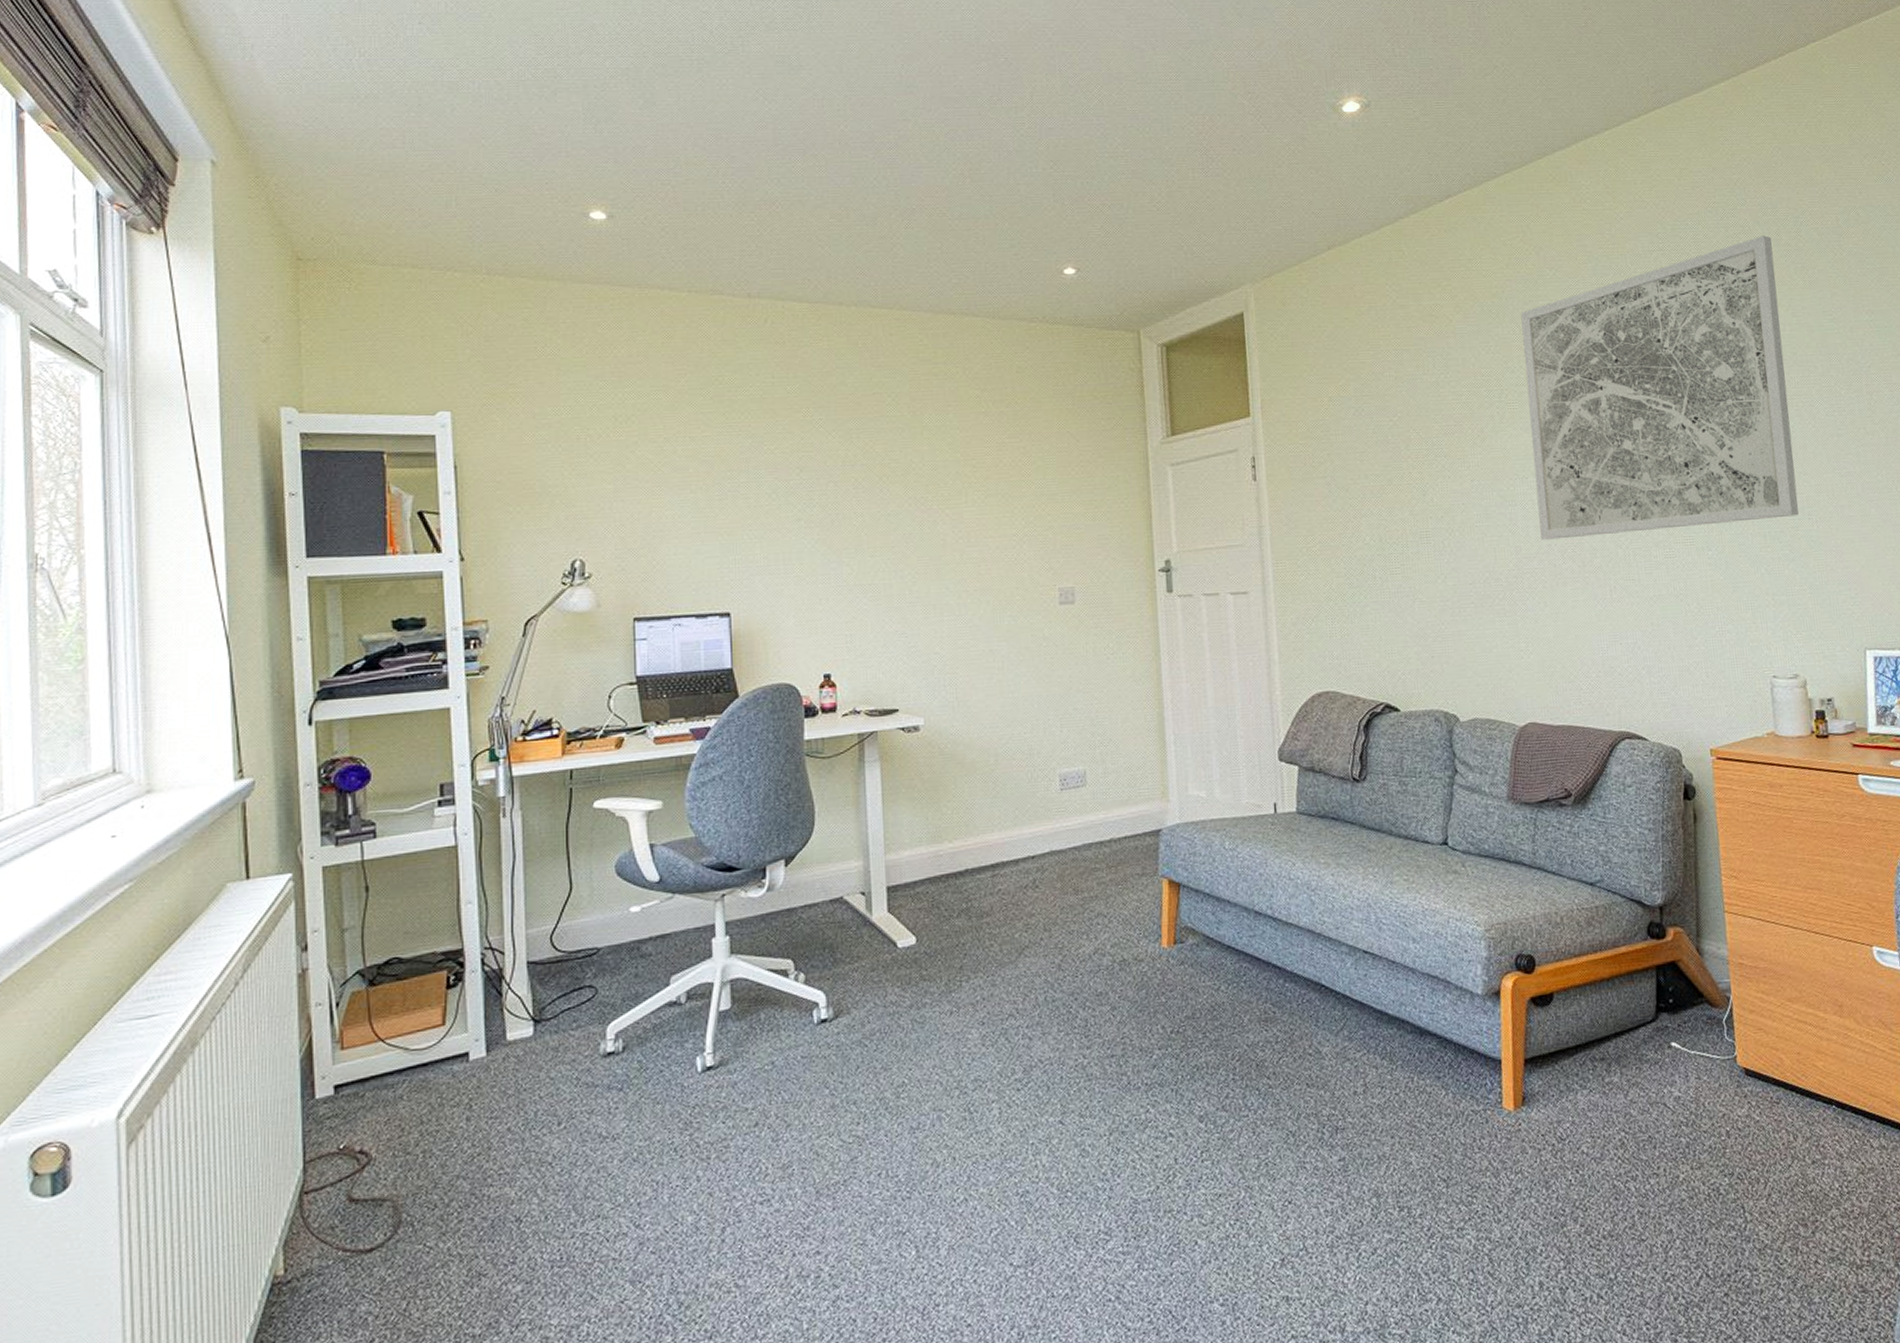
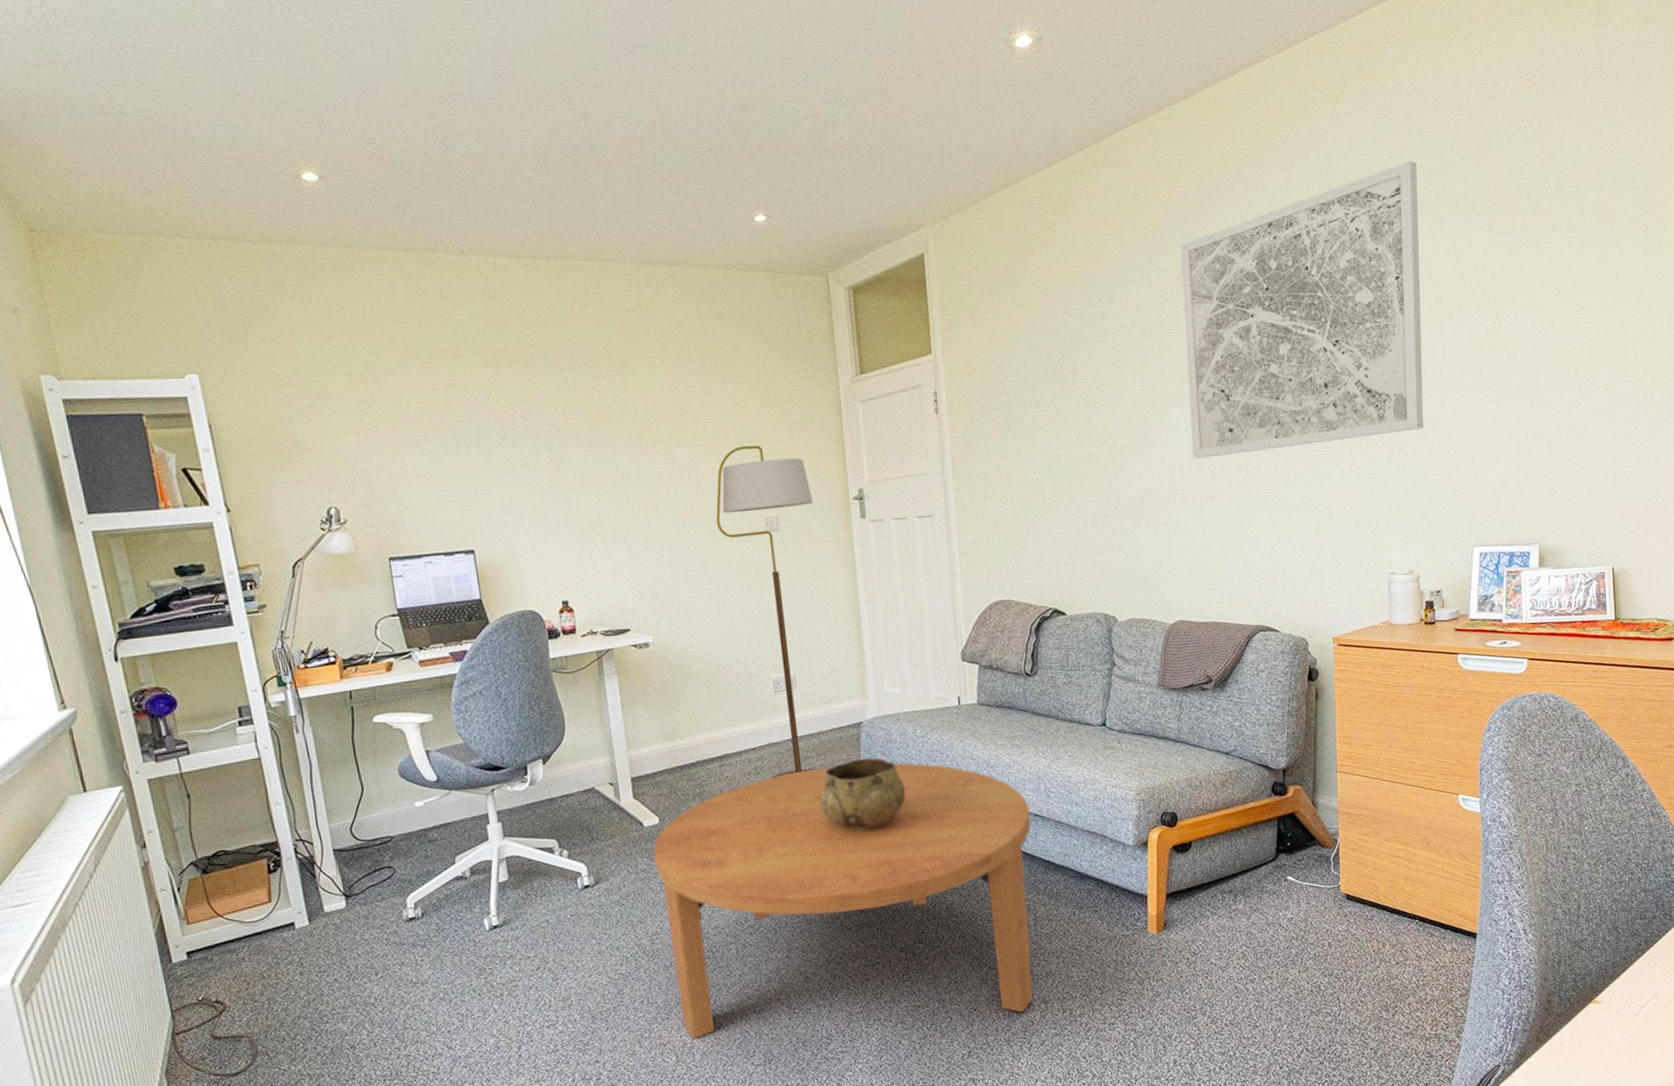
coffee table: none [907,880,1363,1227] -> present [653,763,1033,1039]
floor lamp: none [1004,507,1114,895] -> present [716,445,817,779]
decorative bowl: none [1108,872,1211,964] -> present [820,757,906,831]

